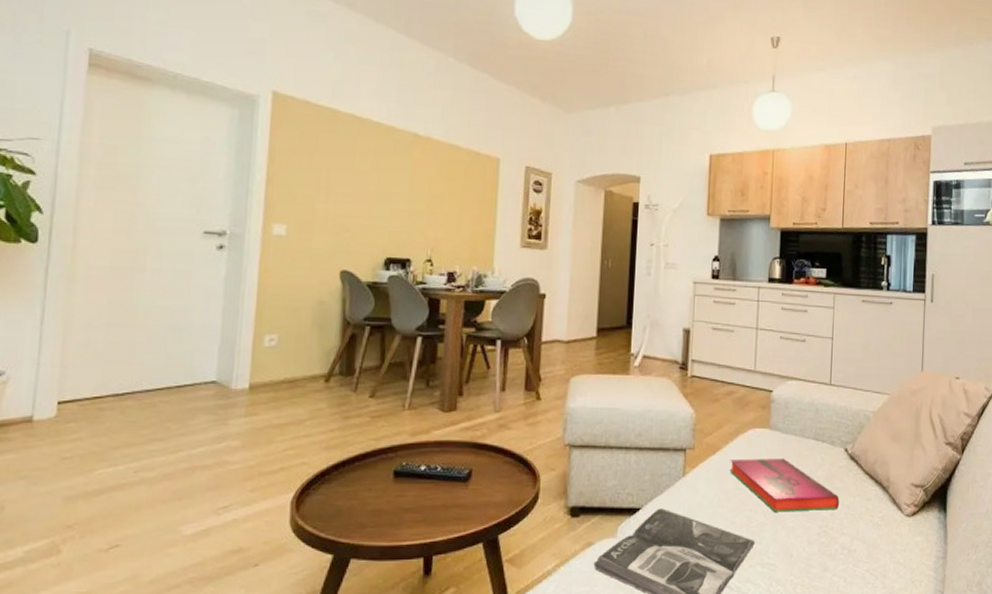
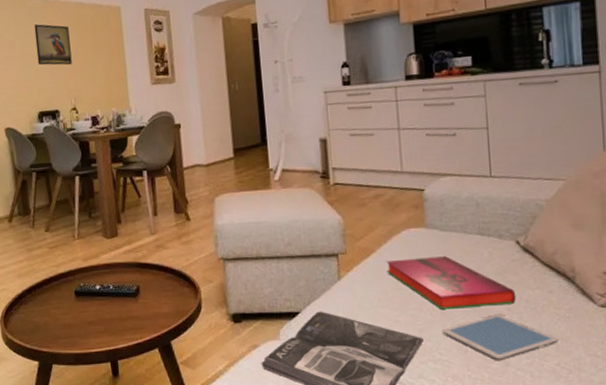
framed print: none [394,159,438,212] -> present [34,24,72,66]
tablet: none [773,519,870,566] -> present [443,314,559,361]

